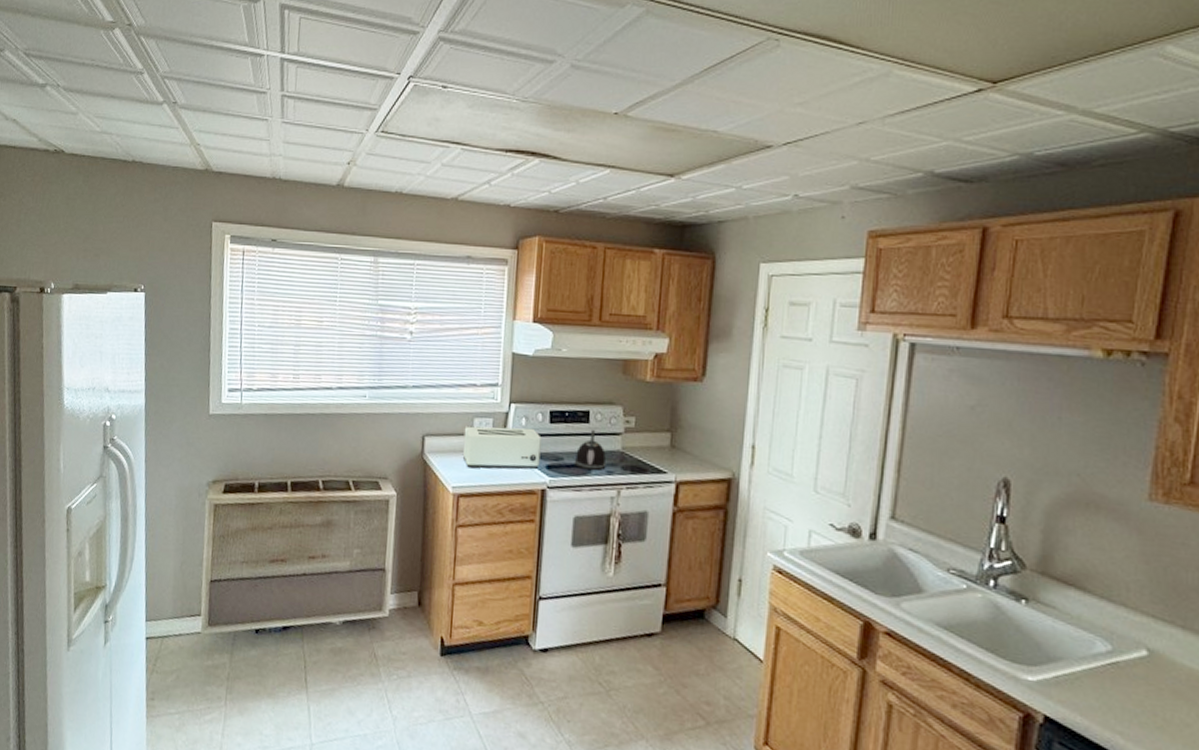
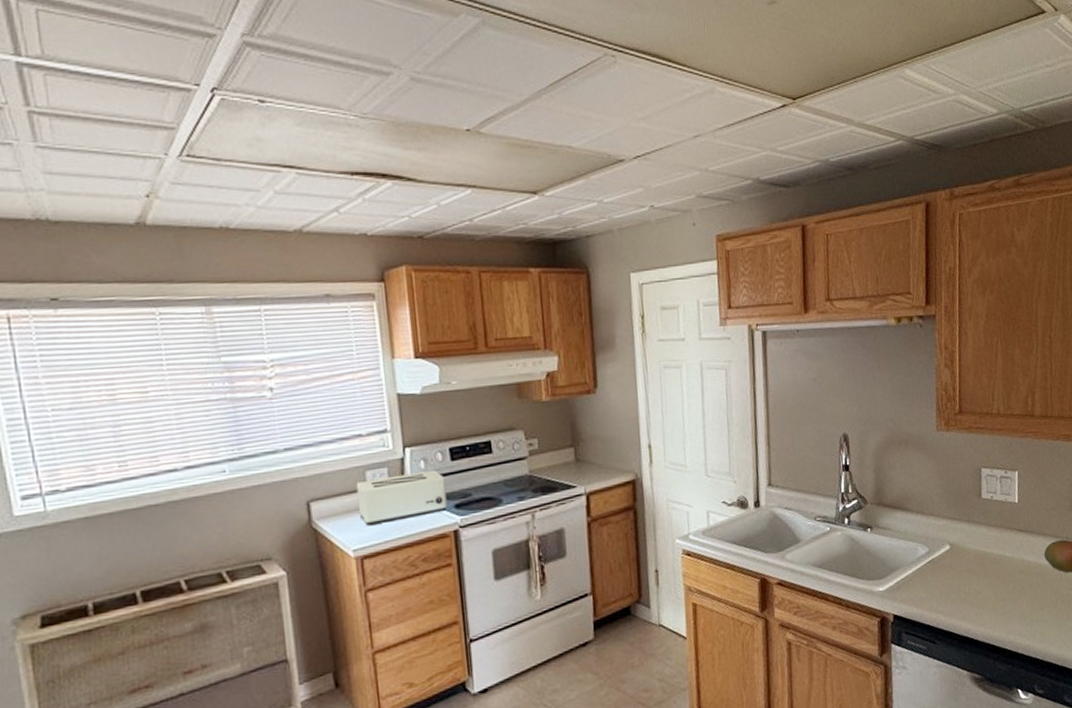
kettle: present [574,429,607,471] -> none [483,458,517,501]

